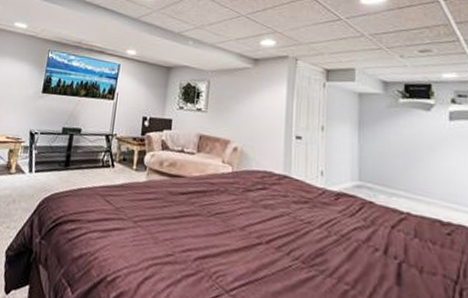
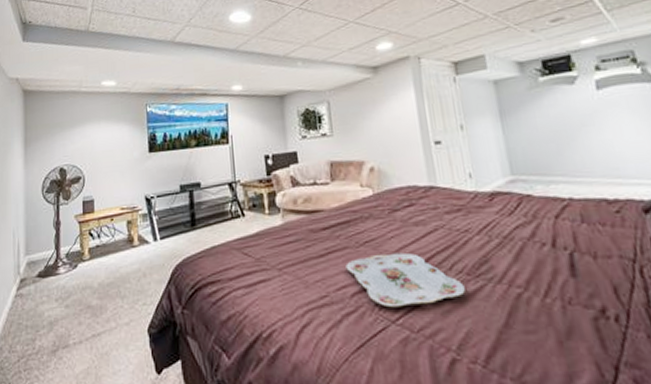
serving tray: none [194,226,298,283] -> present [345,252,465,308]

